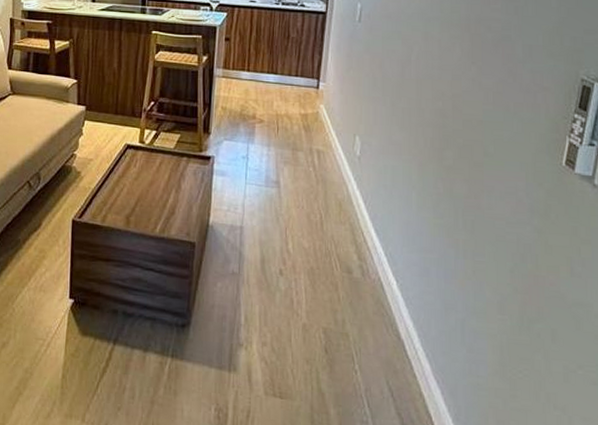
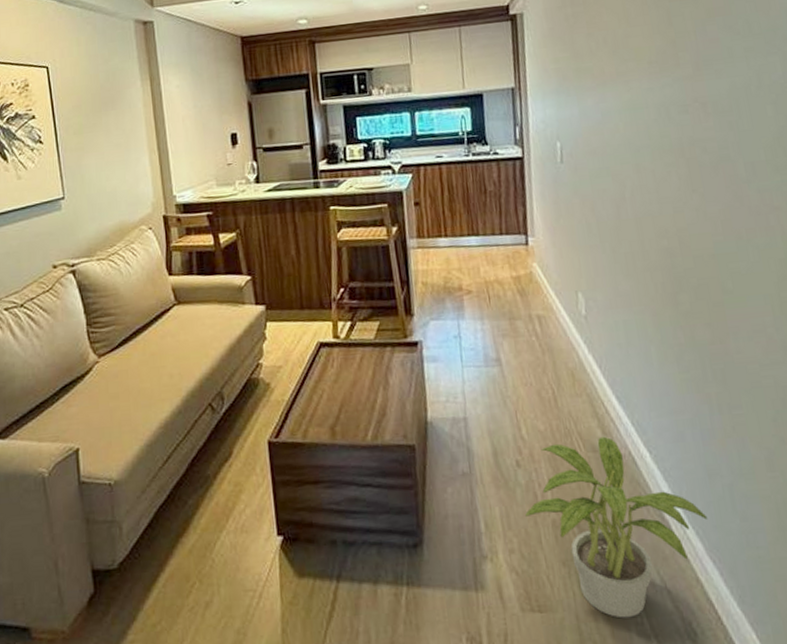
potted plant: none [281,260,438,416] -> present [525,436,708,619]

